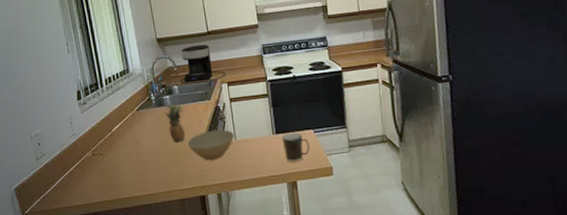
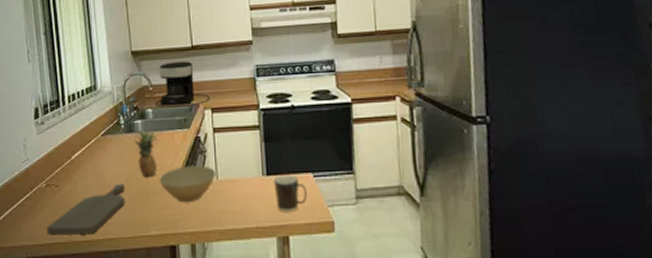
cutting board: none [95,148,160,195] -> present [47,183,125,235]

